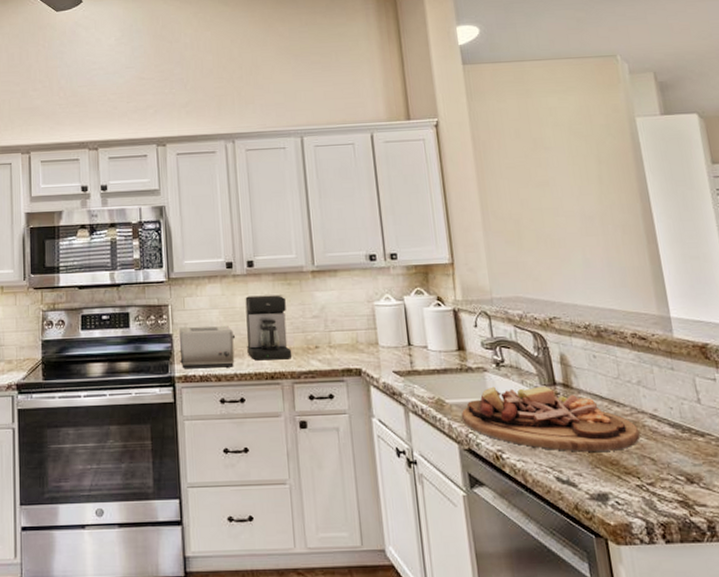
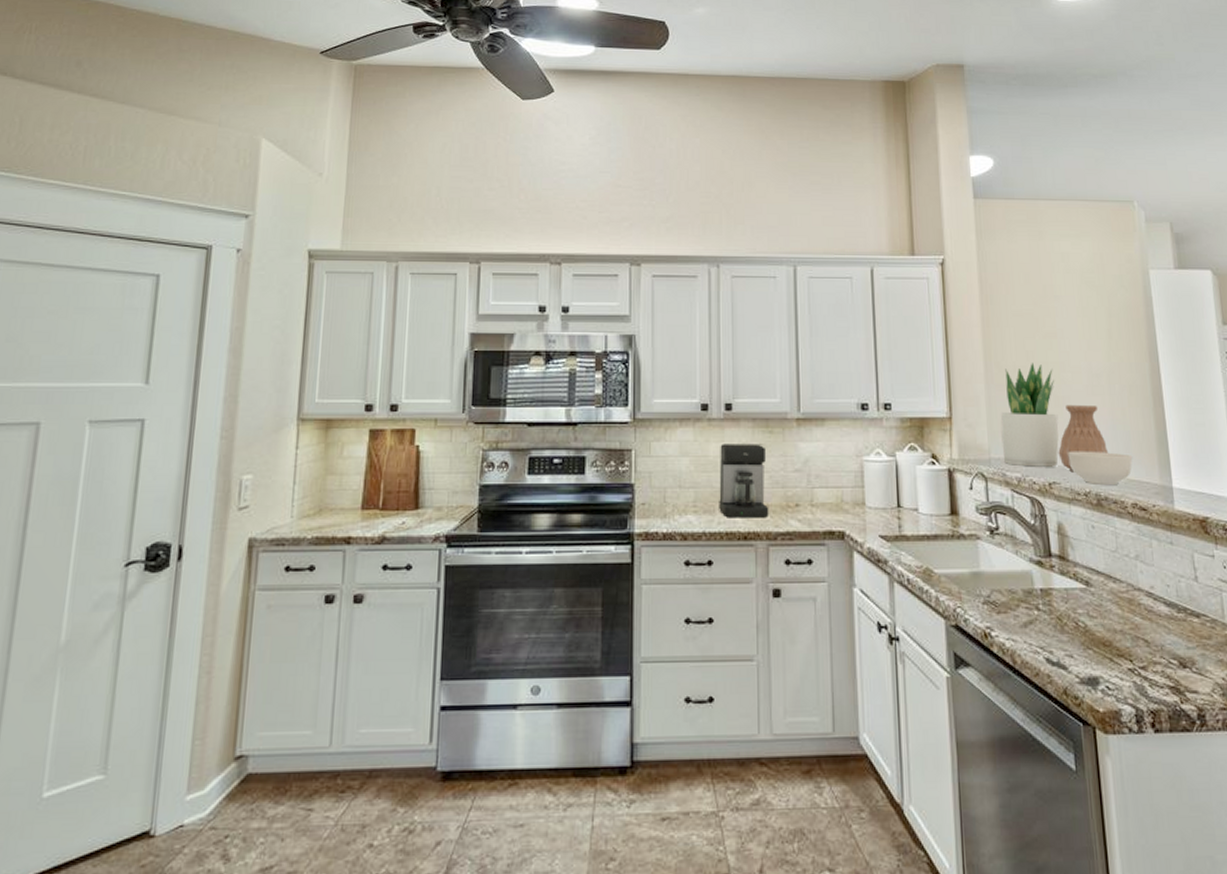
toaster: present [179,326,236,369] -> none [641,475,707,525]
food platter: present [462,386,640,452] -> none [950,556,1135,631]
planter: none [499,210,557,305] -> present [1000,363,1059,467]
vase: none [556,245,605,308] -> present [1058,404,1108,473]
bowl: none [566,287,630,319] -> present [1068,451,1133,486]

